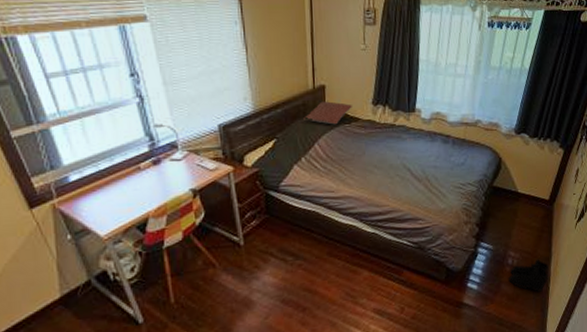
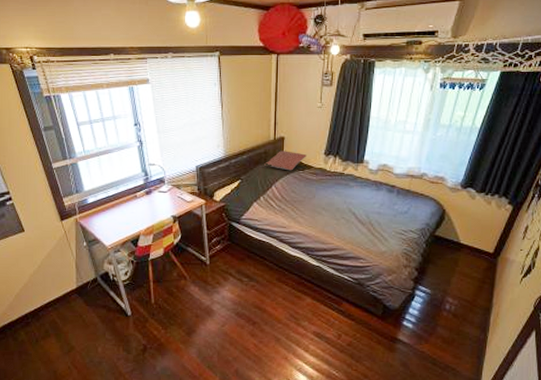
boots: present [508,259,549,292] -> none [445,308,488,340]

